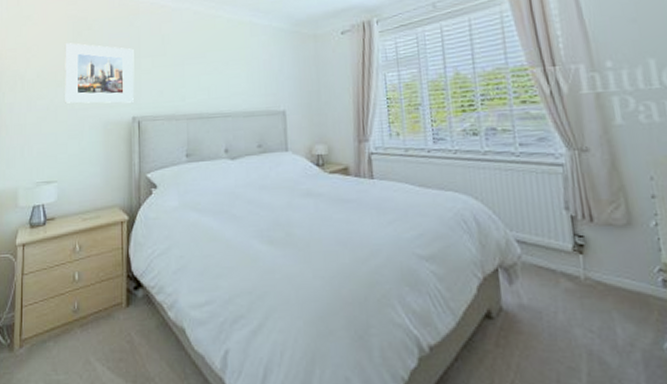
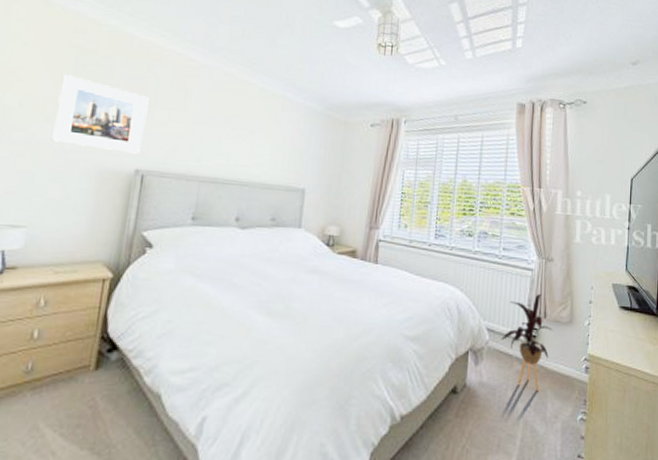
house plant: none [535,193,607,314] -> present [500,294,553,392]

